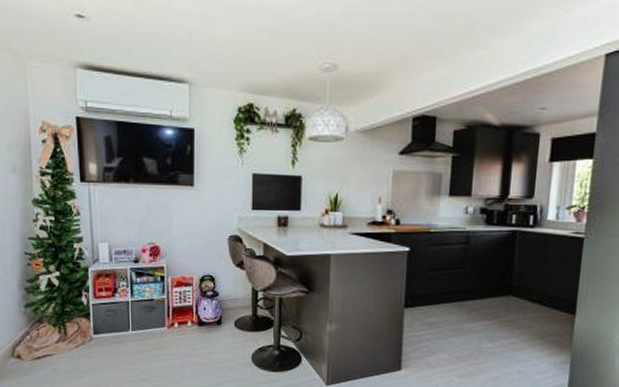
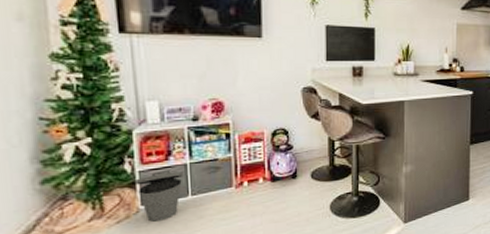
trash can: none [89,306,127,350] -> present [134,170,185,222]

